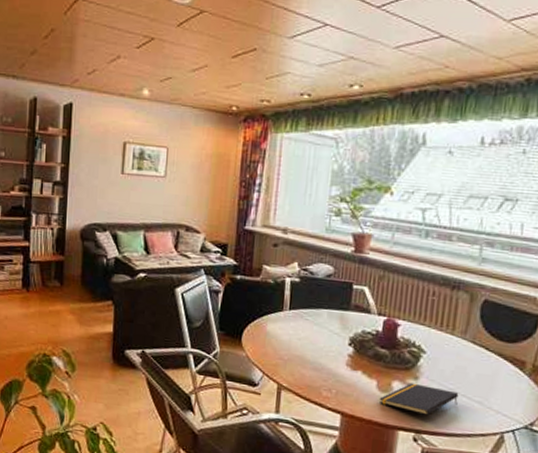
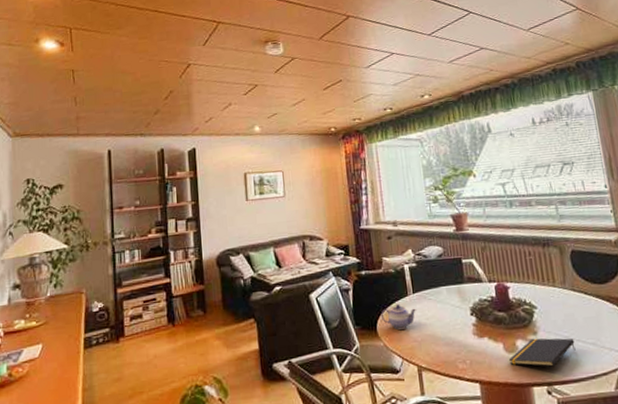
teapot: none [248,317,290,344] -> present [380,304,417,330]

